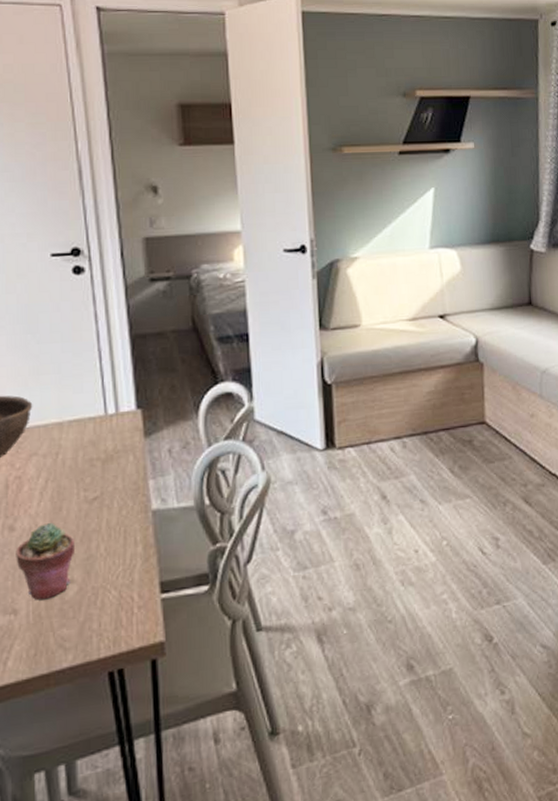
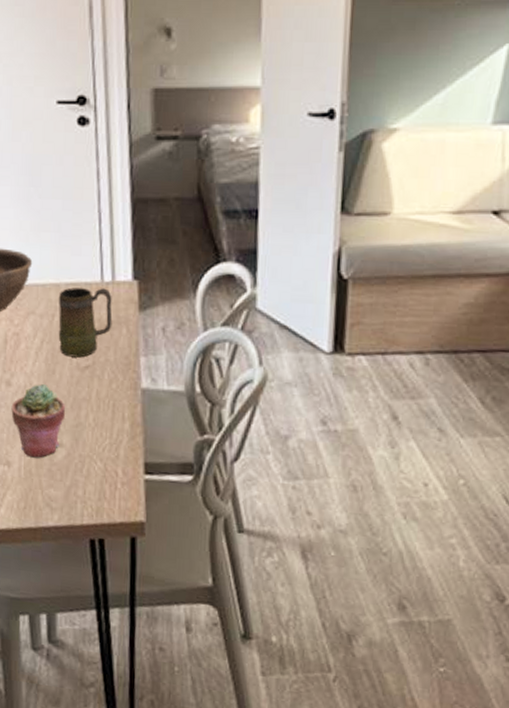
mug: none [61,420,119,492] -> present [58,287,113,358]

